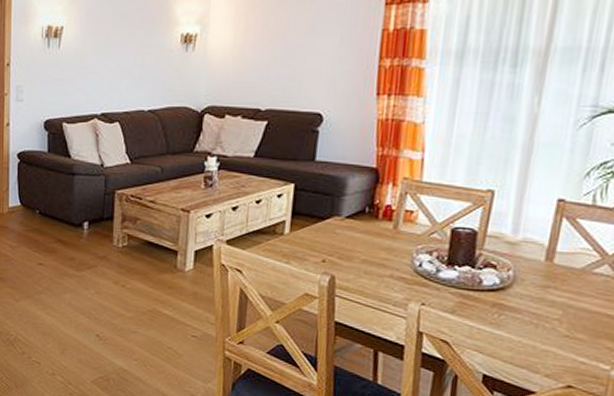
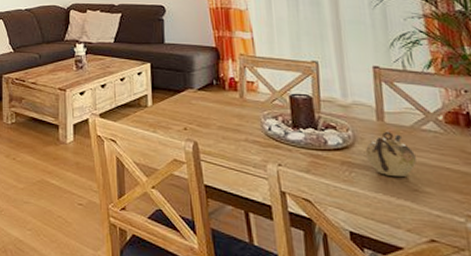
teapot: none [521,272,578,322] -> present [365,131,416,176]

